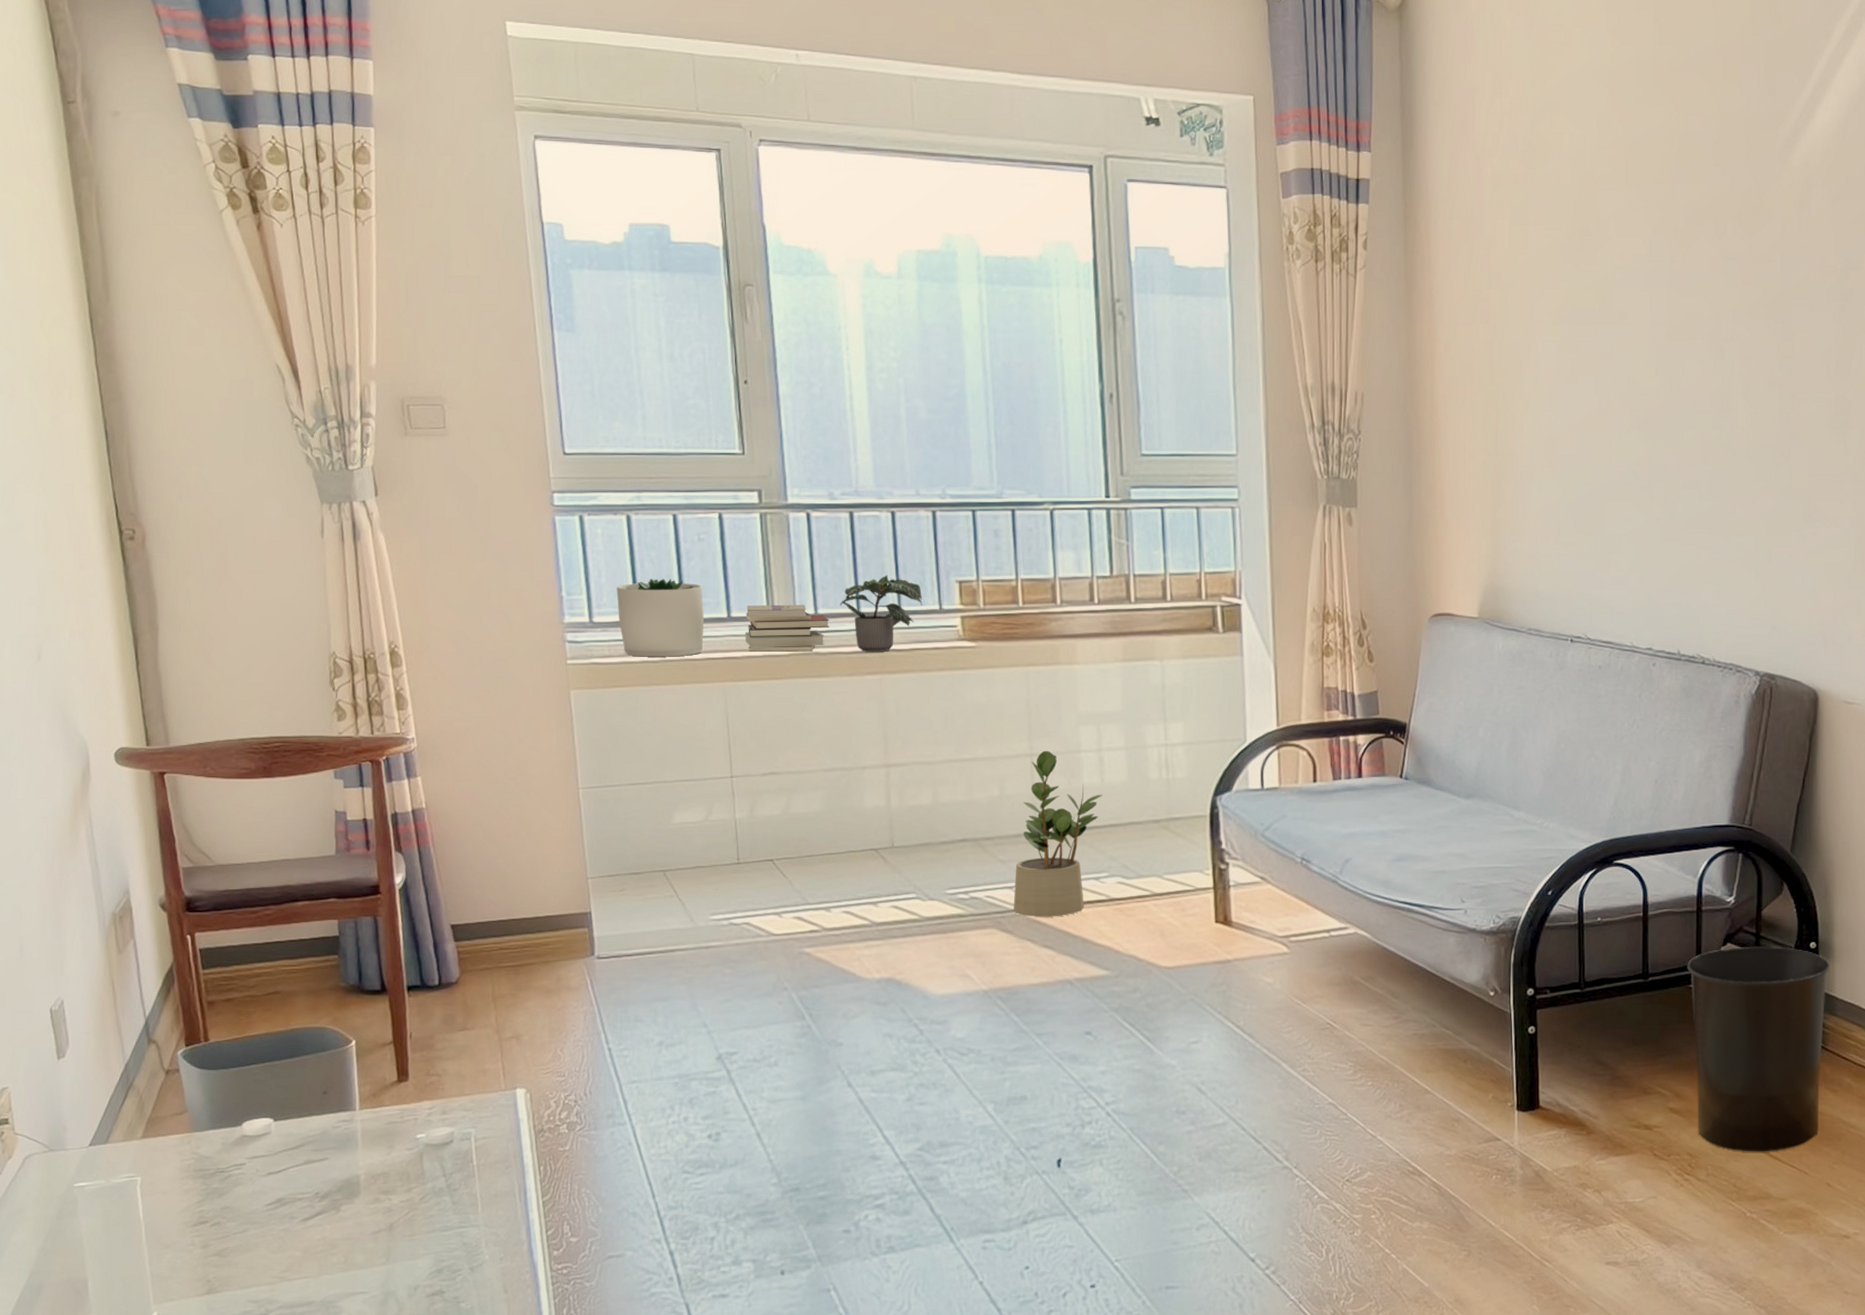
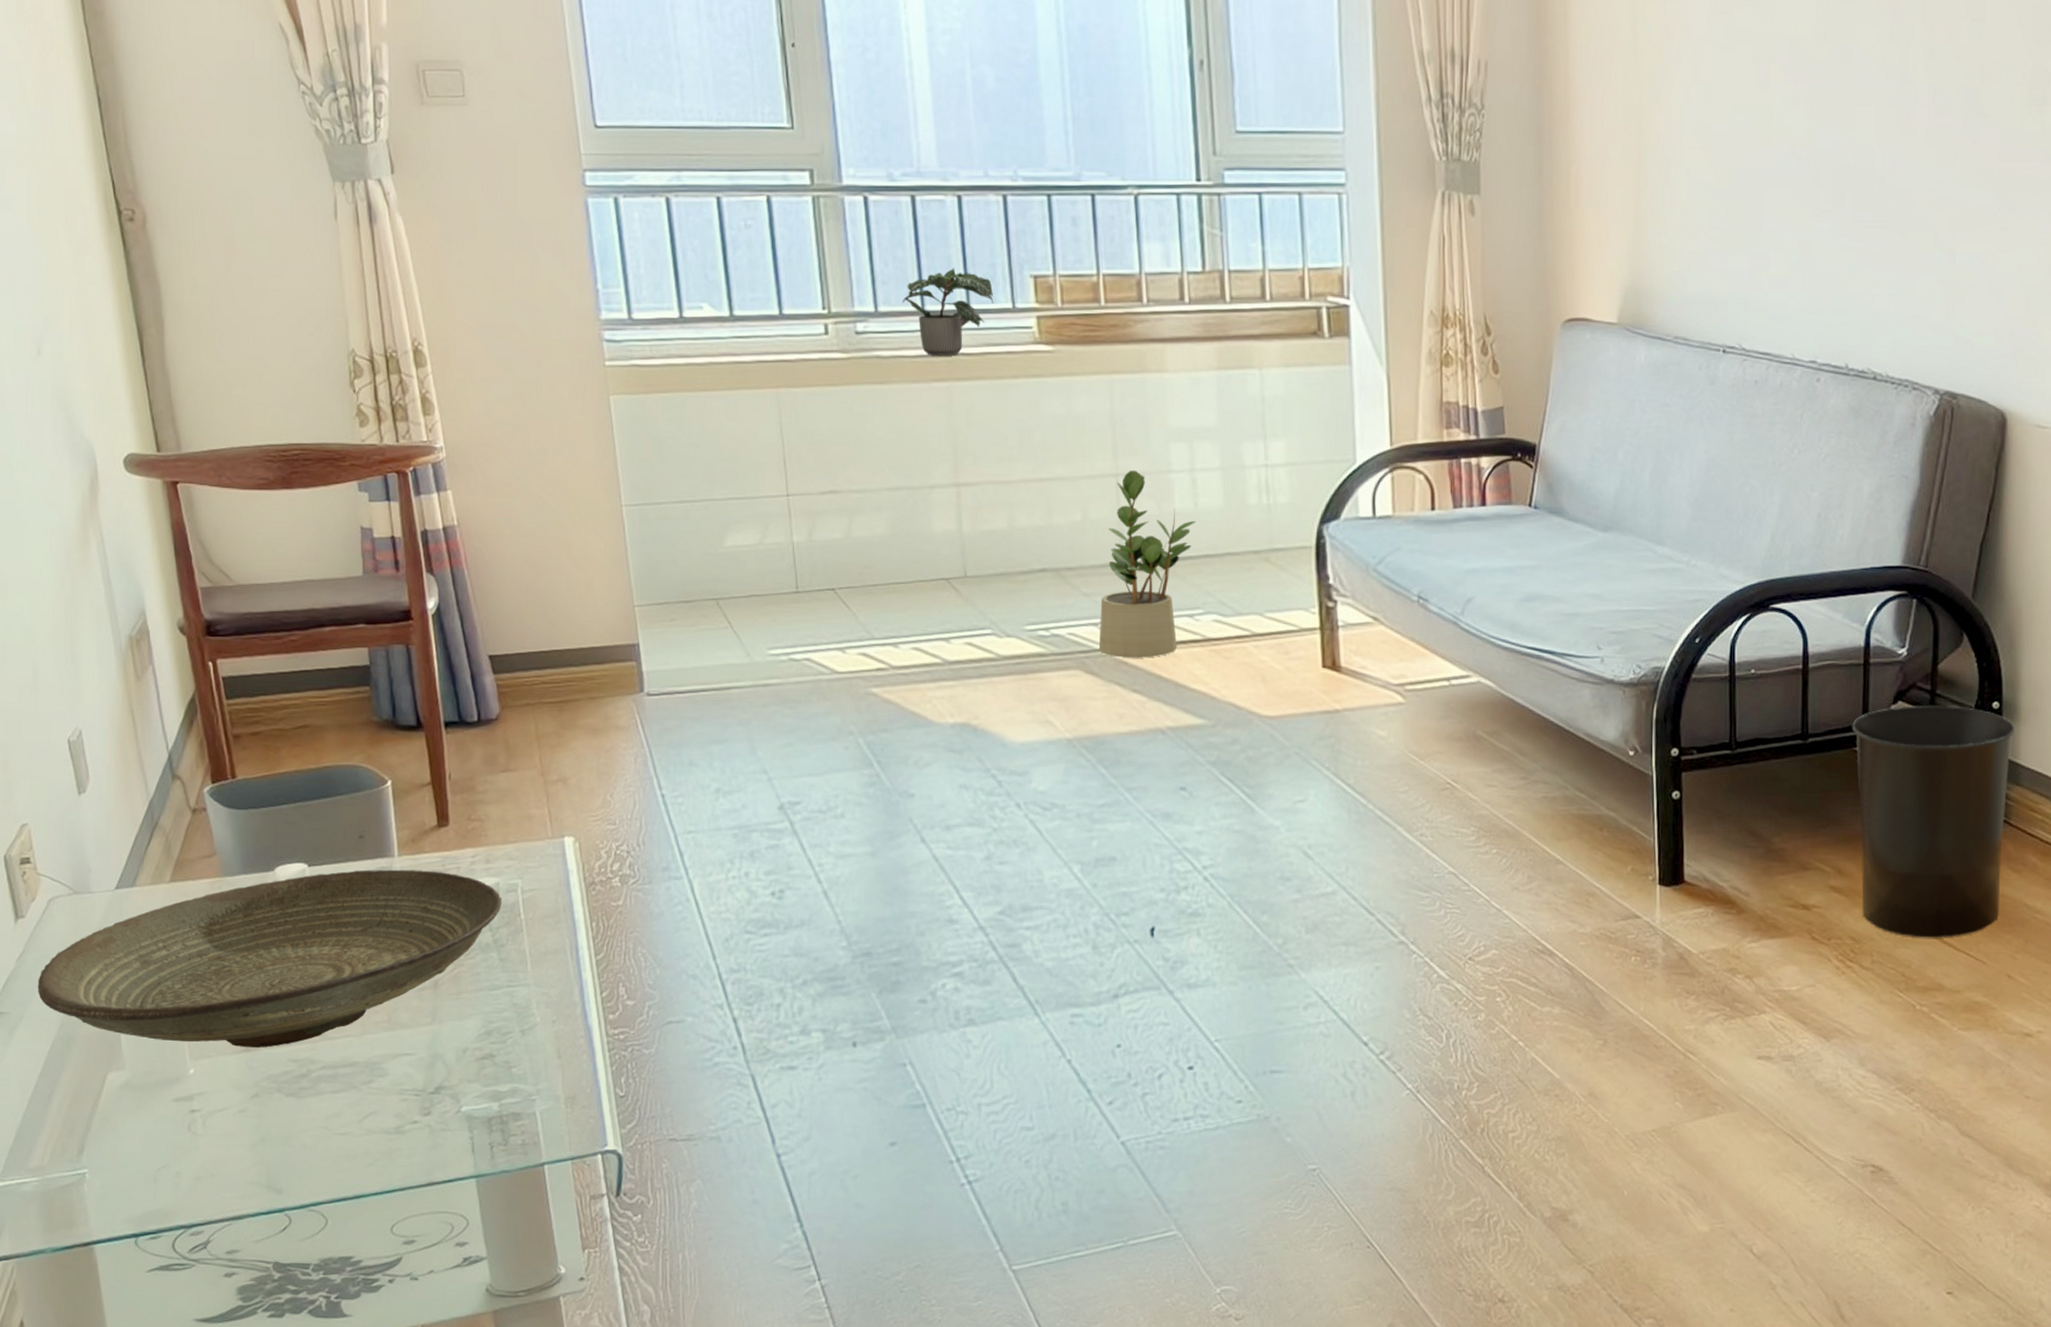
decorative bowl: none [9,1122,456,1290] -> present [37,869,502,1048]
planter: present [616,578,704,657] -> none [657,269,754,359]
books: present [744,604,830,652] -> none [798,300,892,355]

